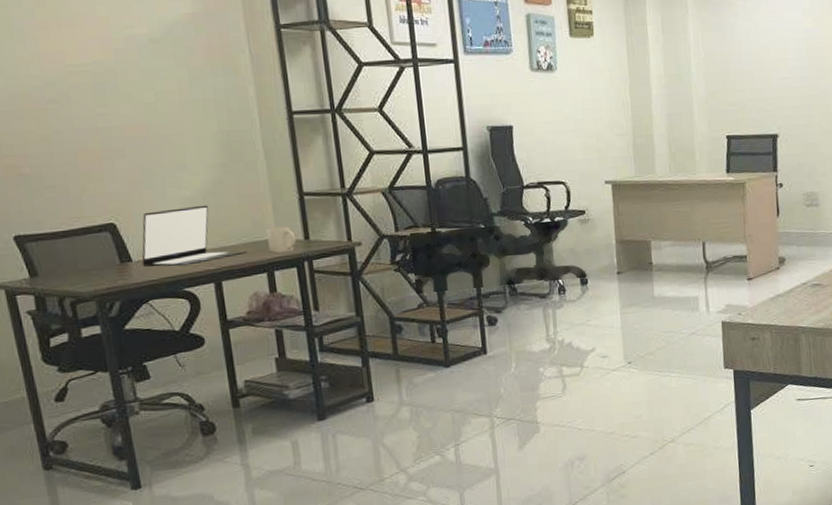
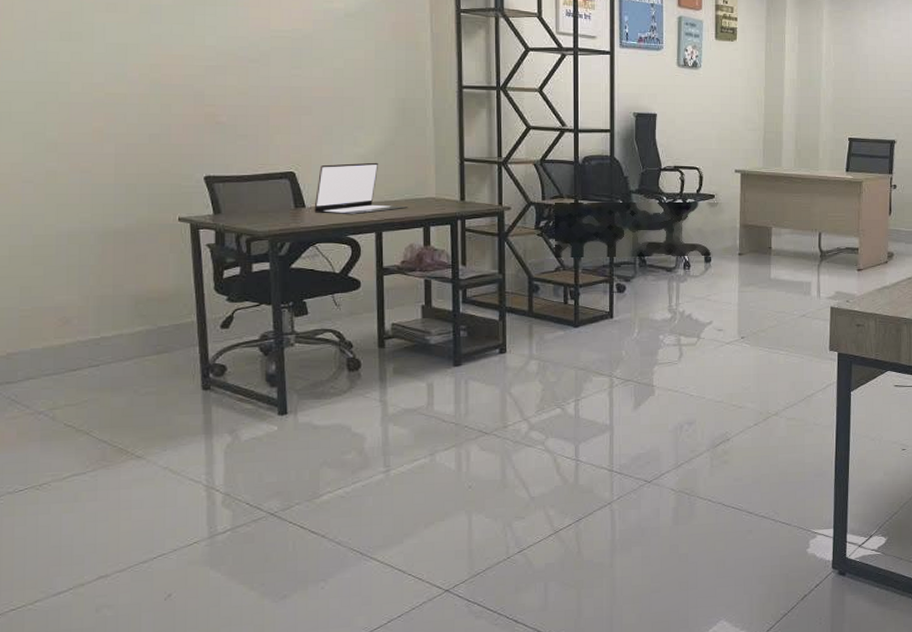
mug: present [265,226,297,253] -> none [426,187,453,210]

